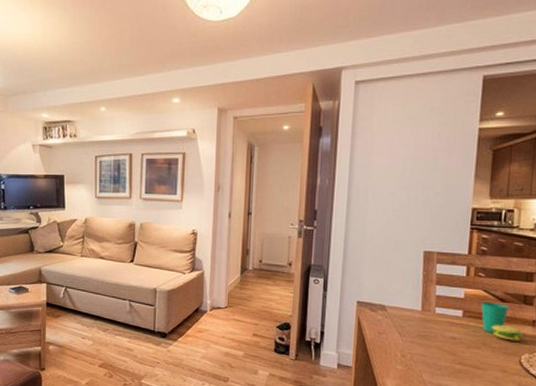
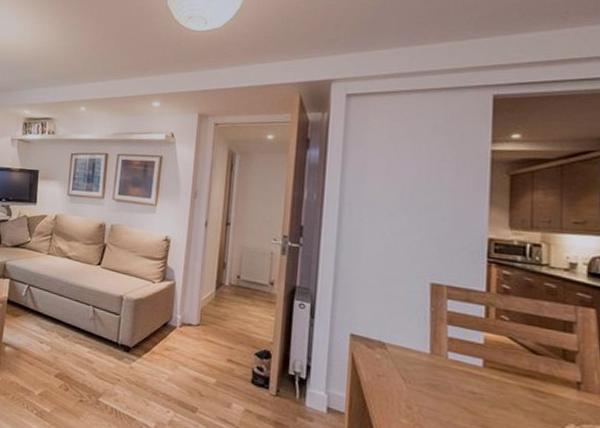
cup: present [480,301,523,341] -> none [506,350,565,407]

